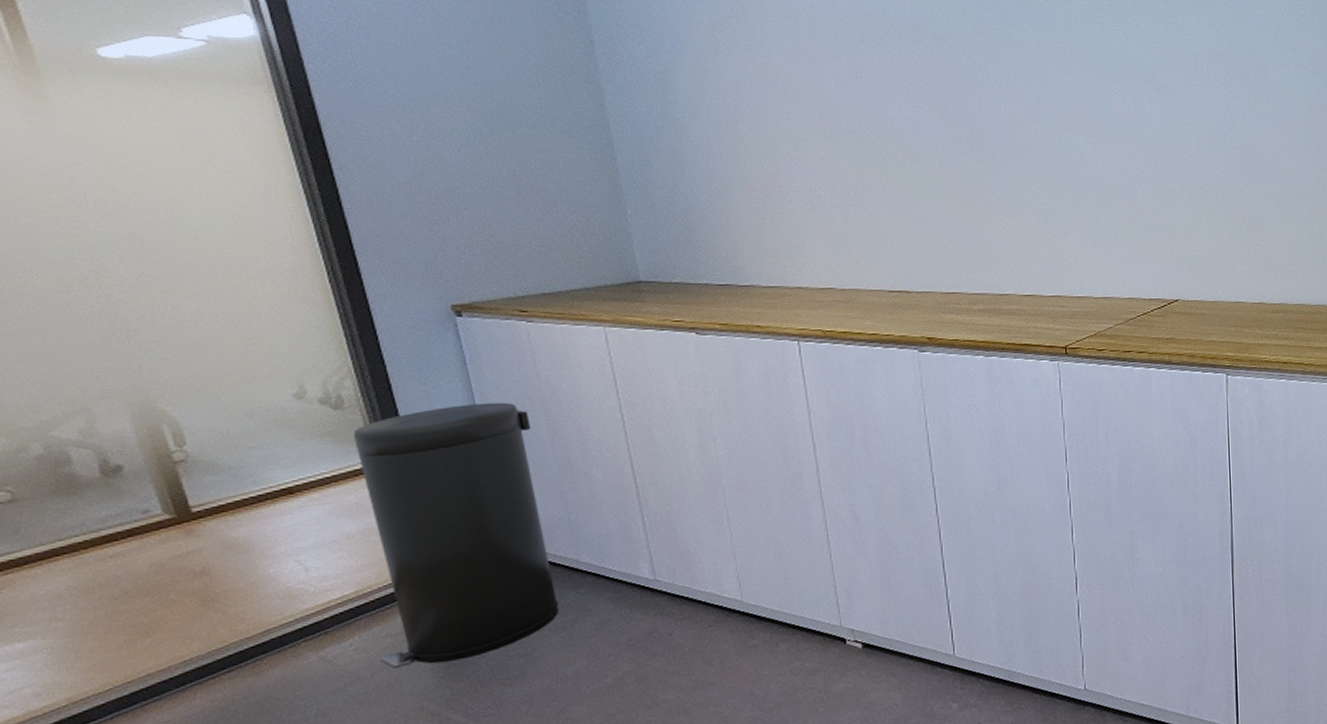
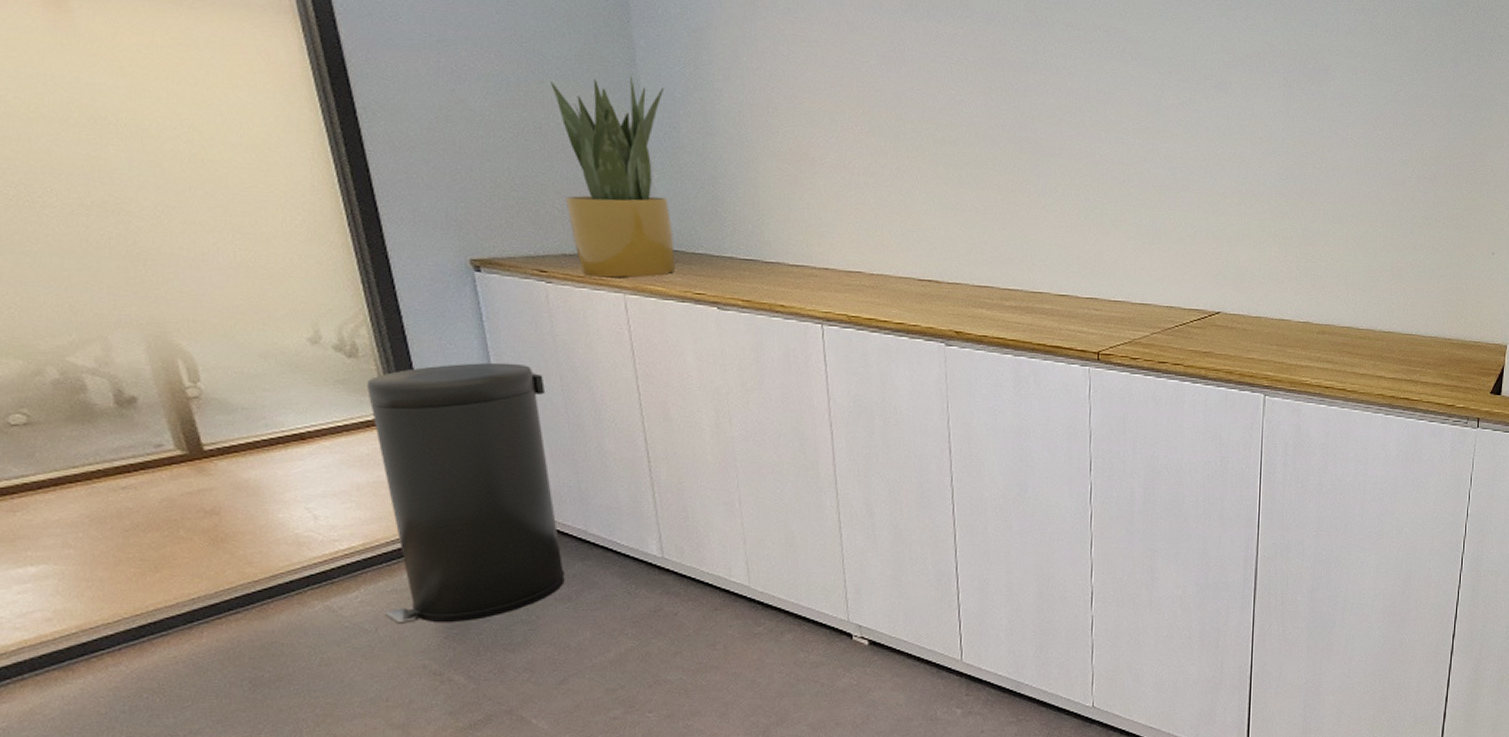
planter: none [523,118,653,313] -> present [551,75,676,278]

